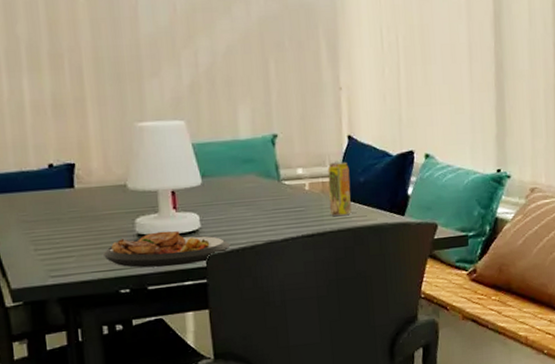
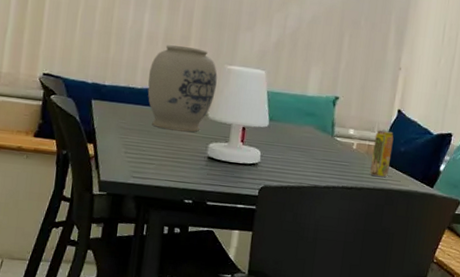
vase: none [43,109,130,213] -> present [147,45,218,132]
plate: present [102,230,231,268] -> none [177,158,281,191]

